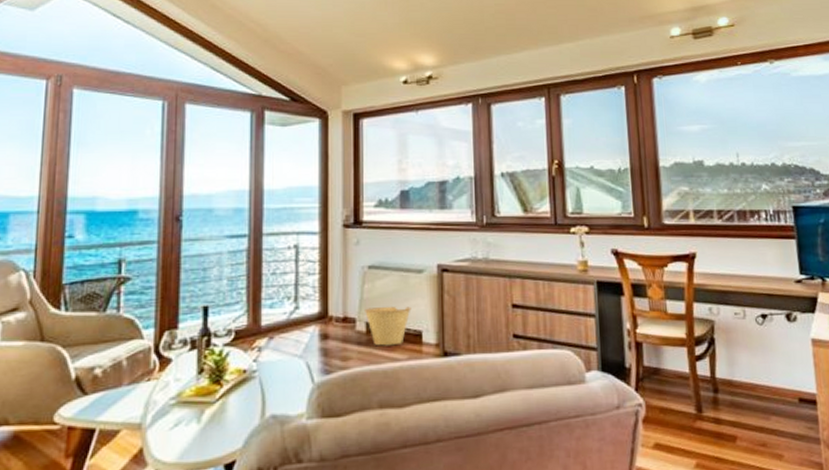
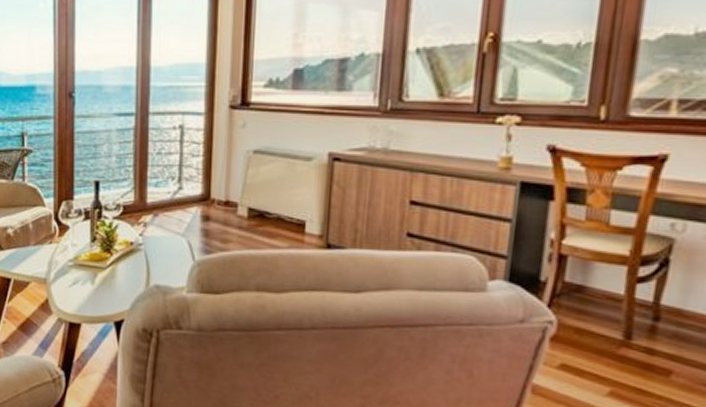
basket: present [365,306,411,346] -> none [247,193,296,233]

